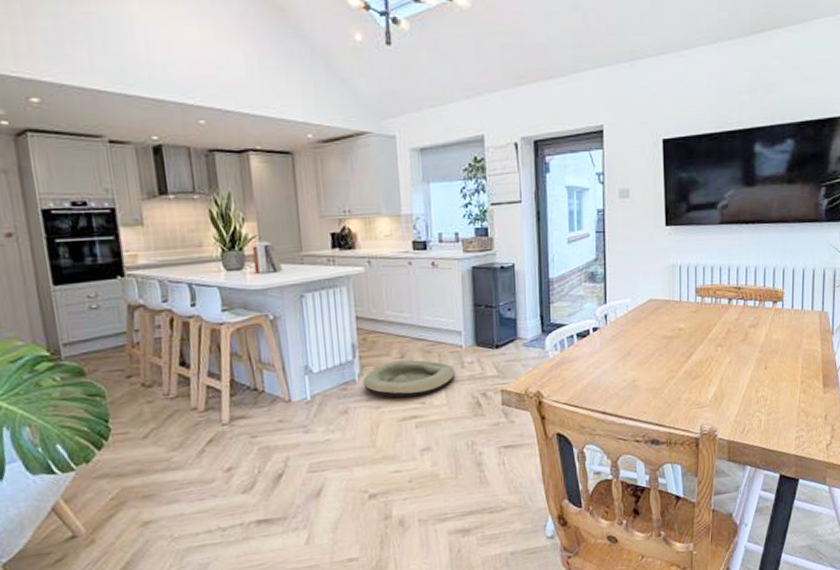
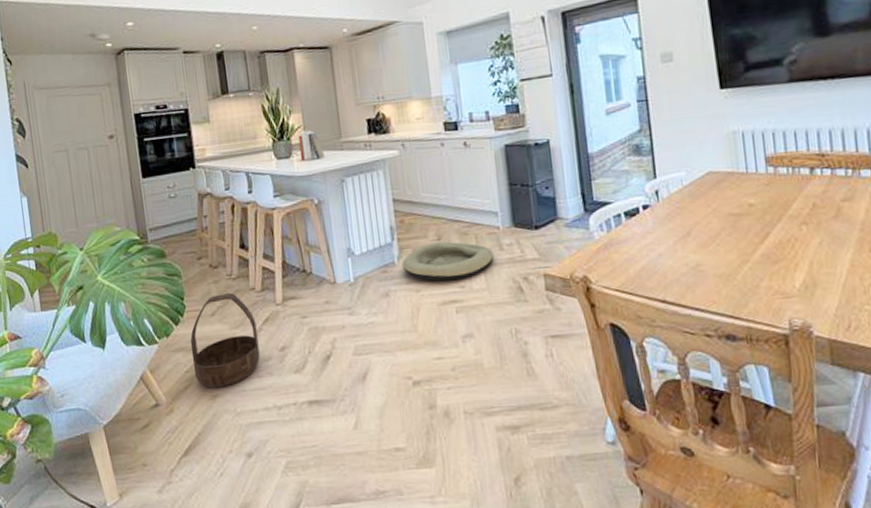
basket: none [116,414,202,515] -> present [190,293,260,389]

